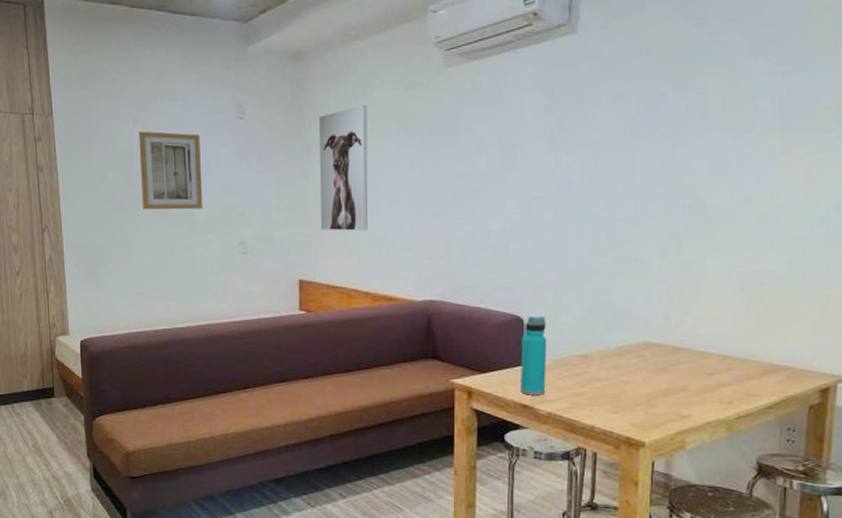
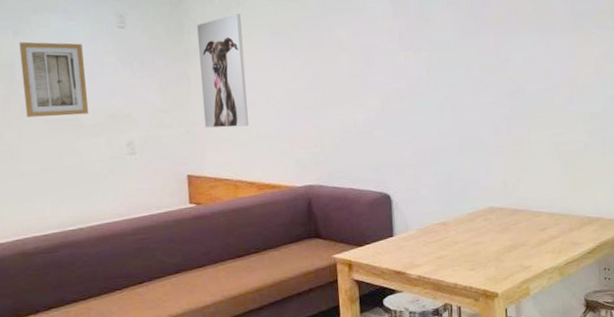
water bottle: present [519,316,547,395] -> none [390,192,415,263]

